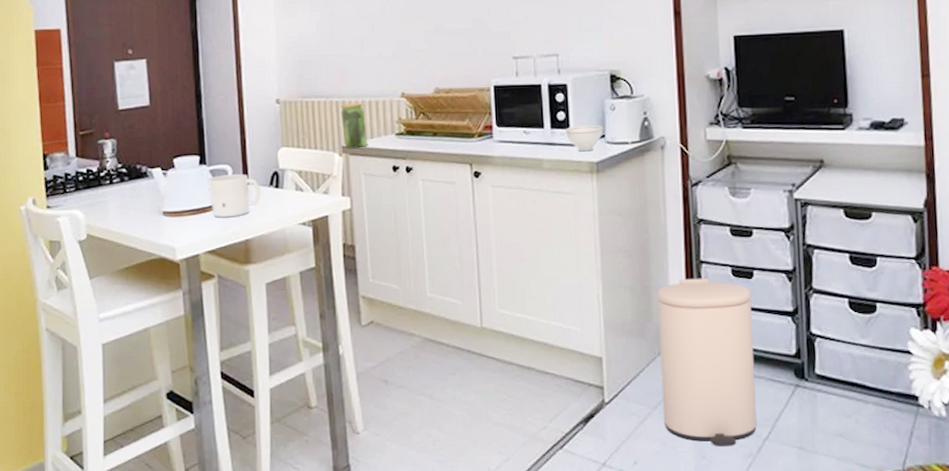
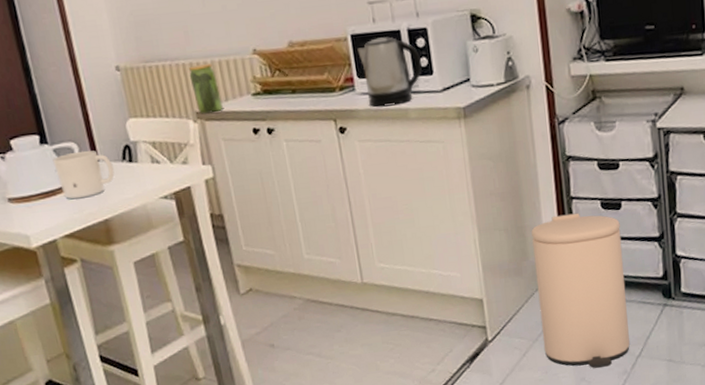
kettle: none [499,90,559,156] -> present [357,37,422,107]
bowl: present [565,125,603,152] -> none [429,68,468,98]

